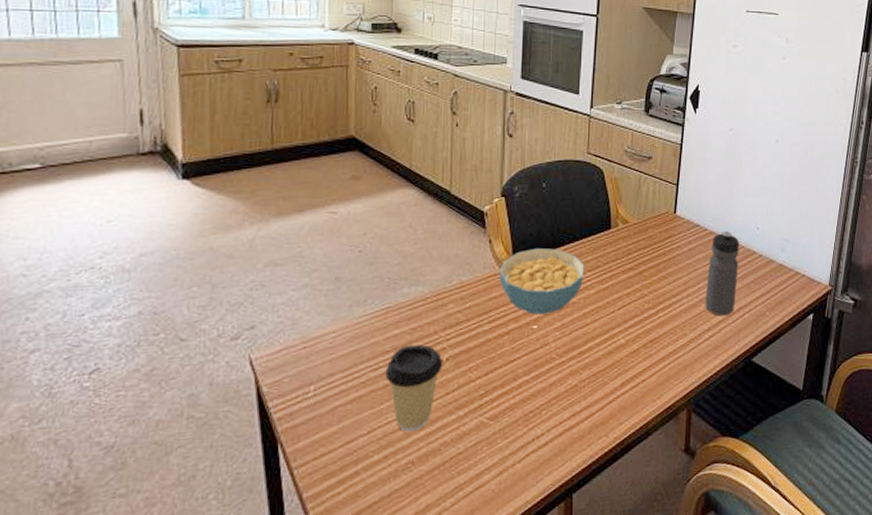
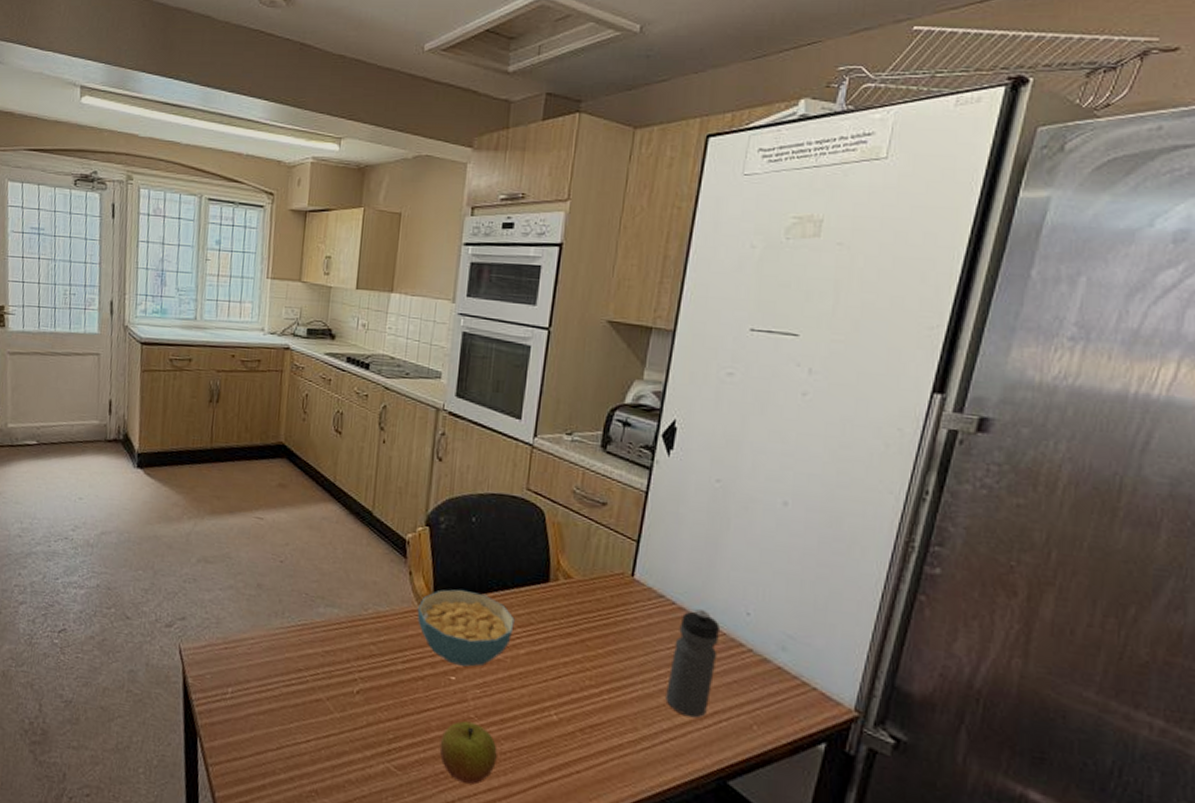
coffee cup: present [385,344,444,432] -> none [296,667,354,760]
apple: none [527,361,577,416] -> present [439,721,497,785]

